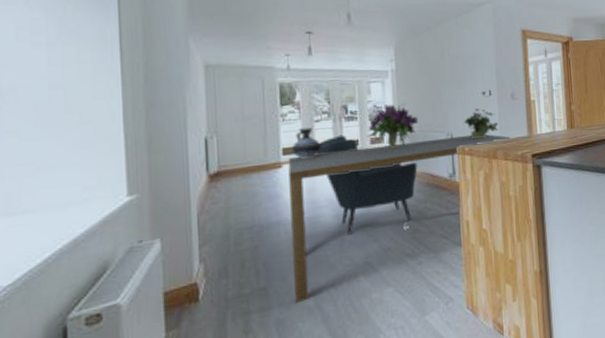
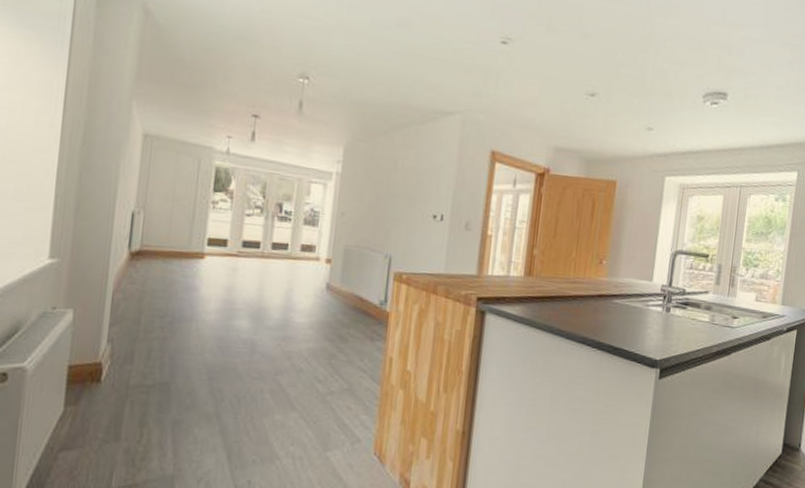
dining table: present [288,134,511,304] -> none [195,249,457,408]
ceramic jug: present [292,127,322,160] -> none [217,220,249,255]
chair: present [317,134,418,235] -> none [242,234,348,346]
bouquet: present [367,104,419,149] -> none [298,210,357,261]
potted plant: present [463,108,499,139] -> none [405,233,446,269]

